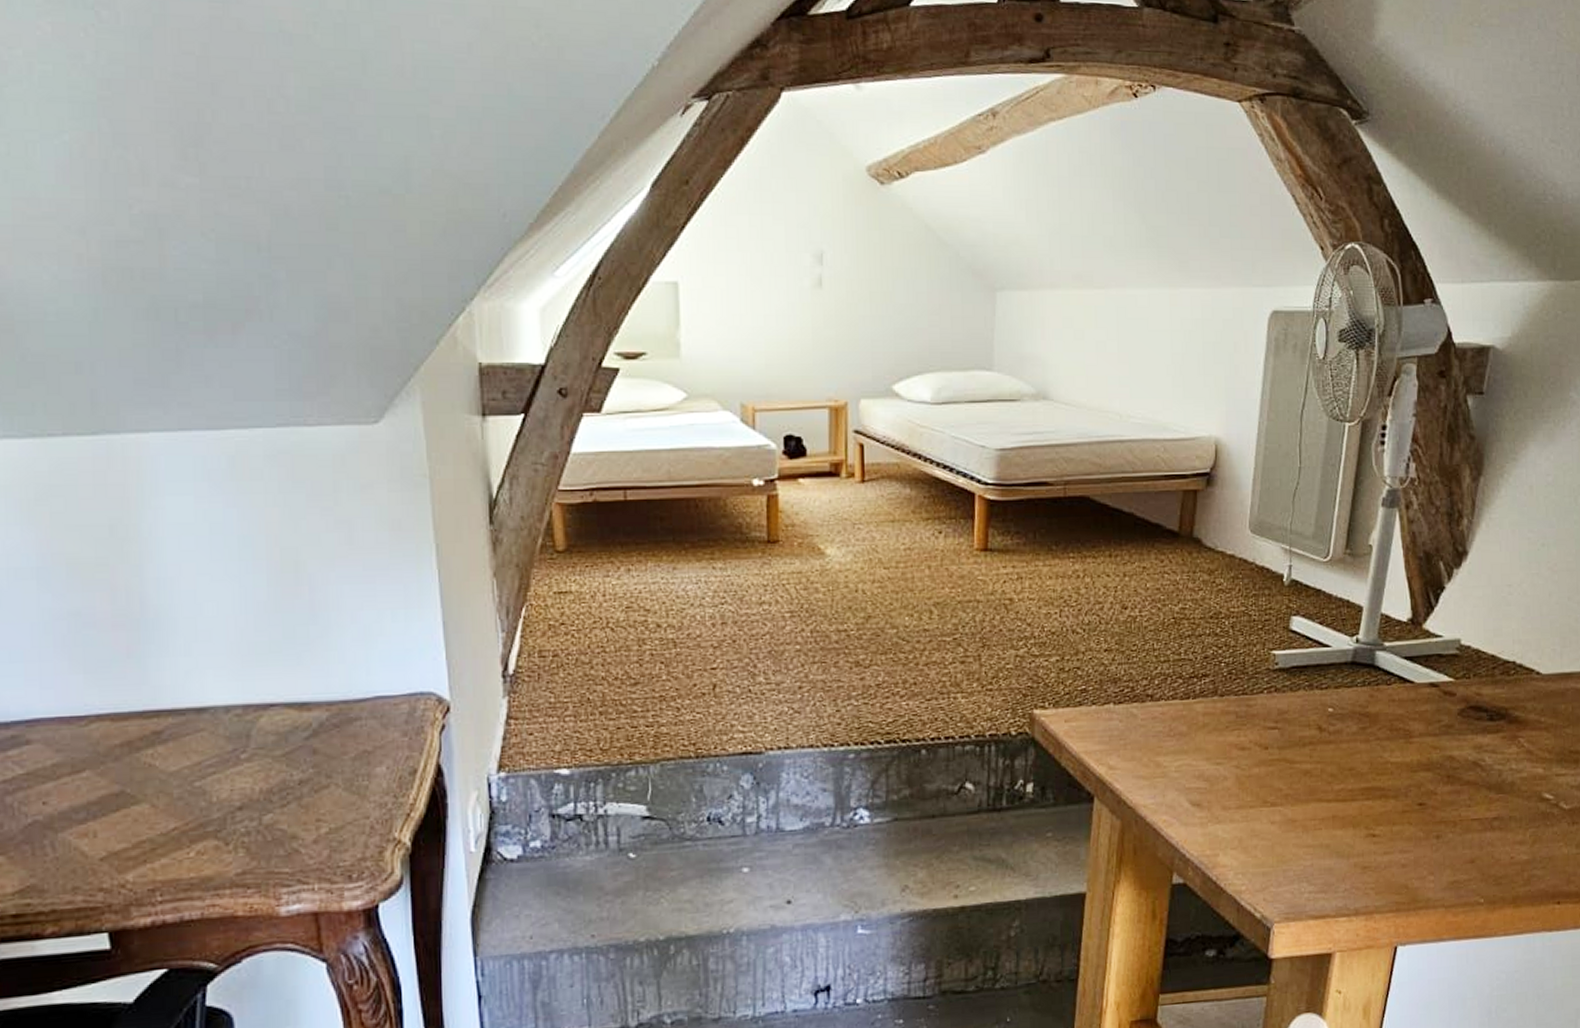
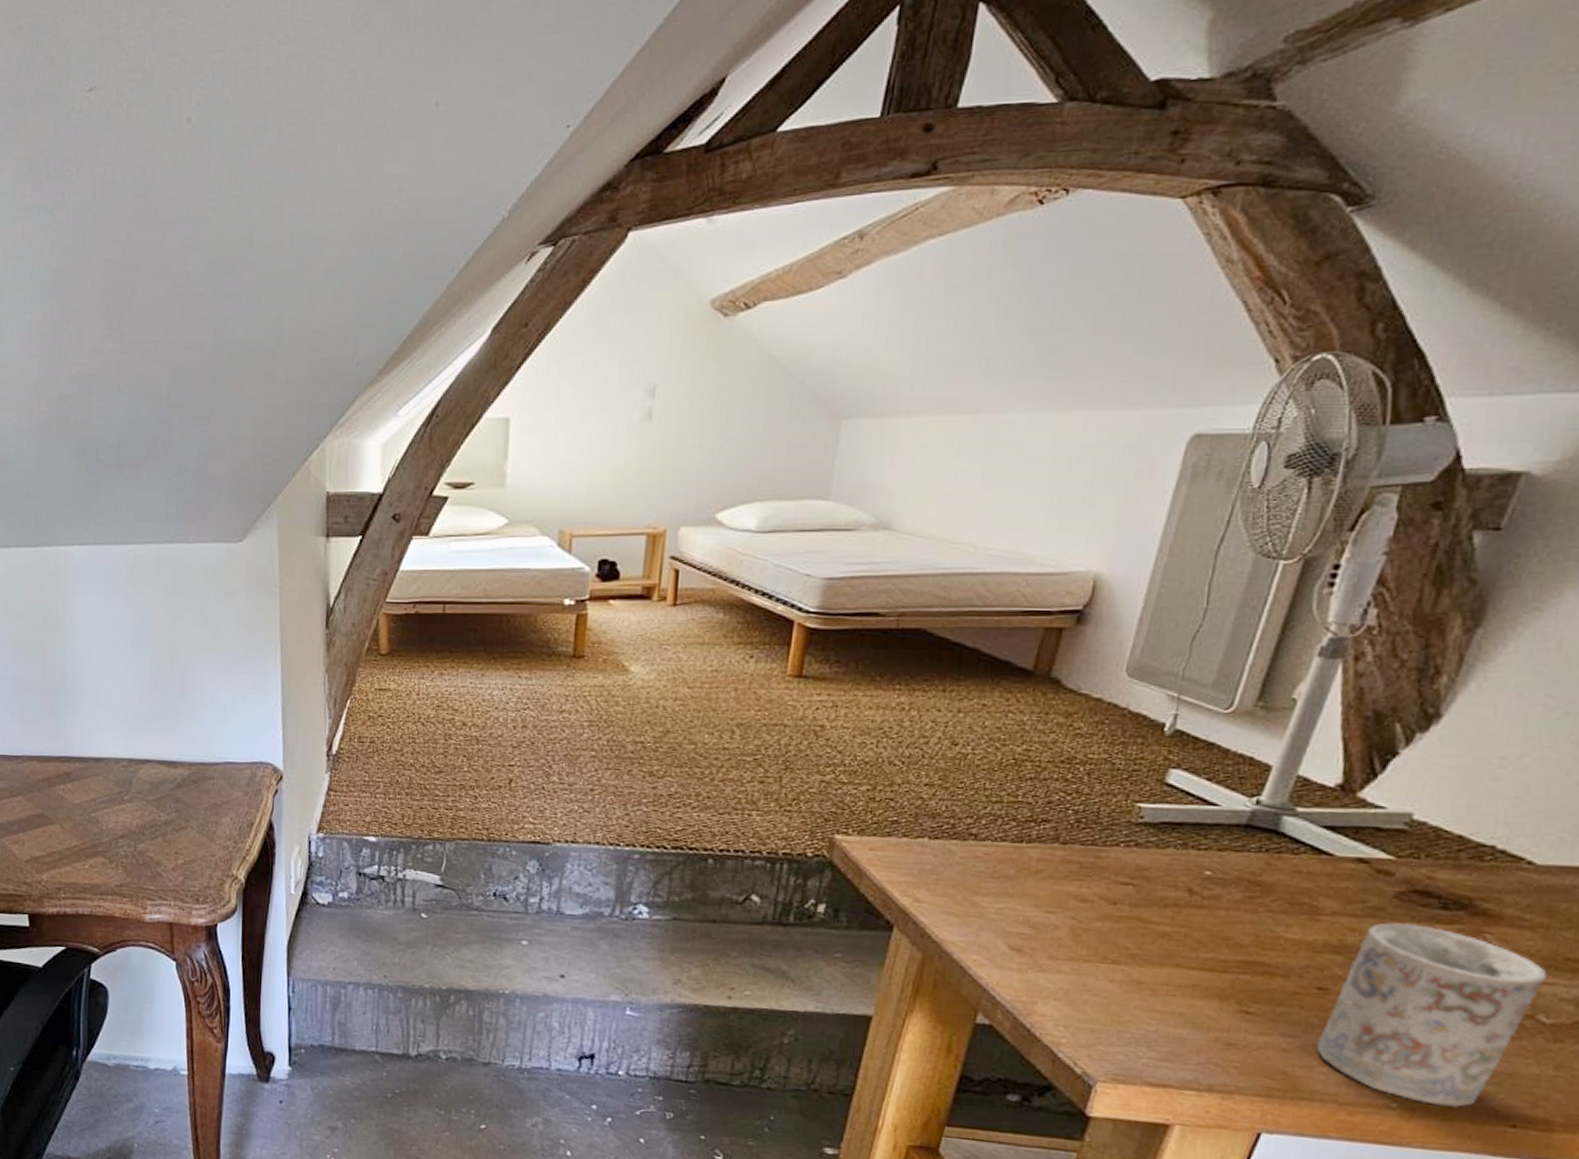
mug: none [1424,736,1561,895] -> present [1316,922,1547,1107]

